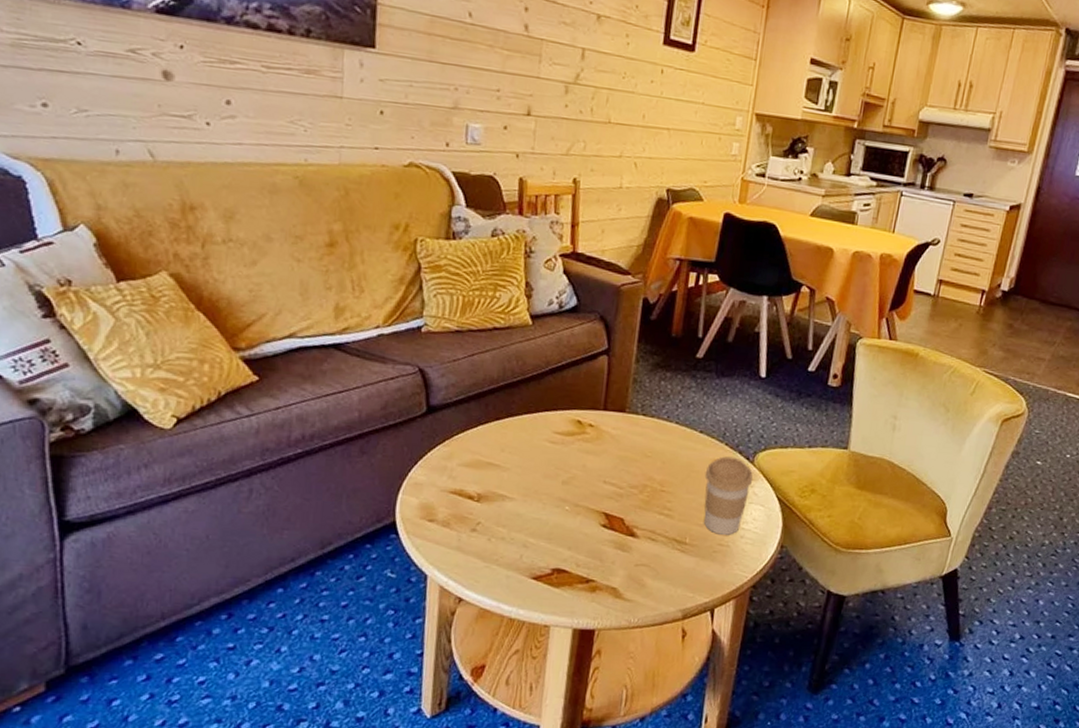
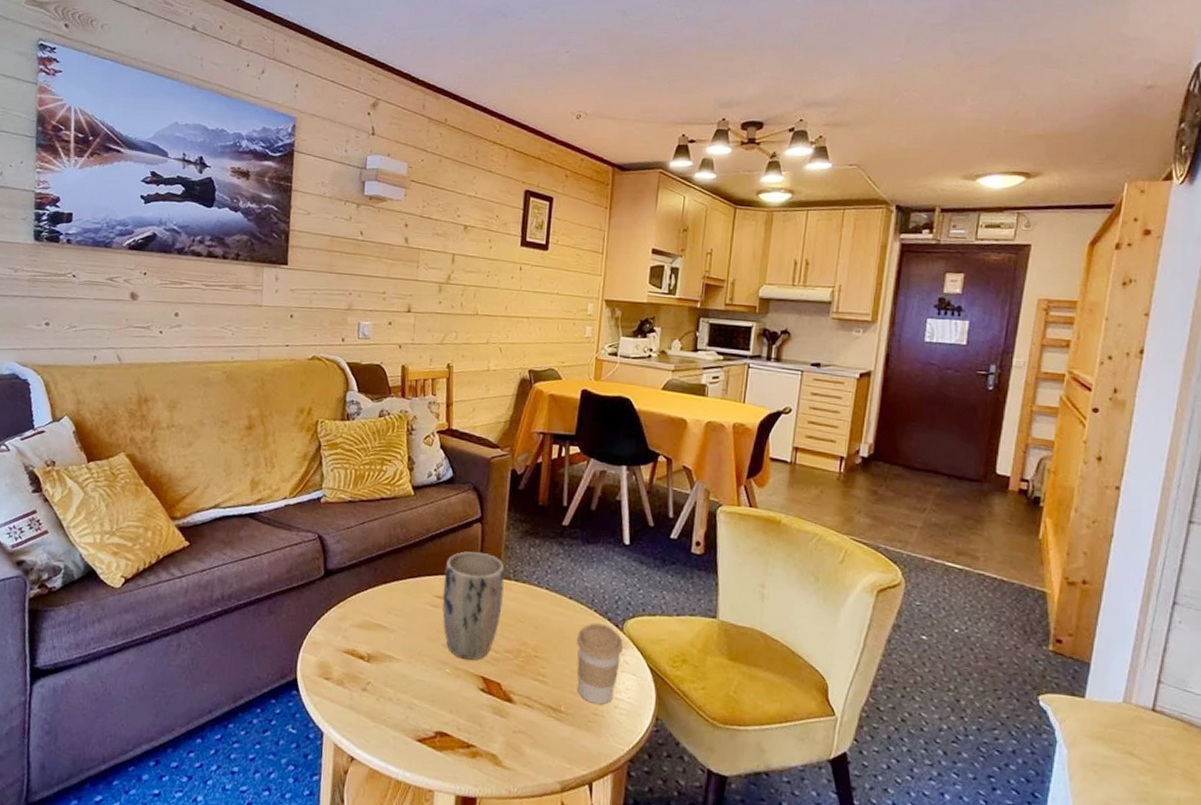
plant pot: none [562,385,632,497] -> present [442,551,505,660]

